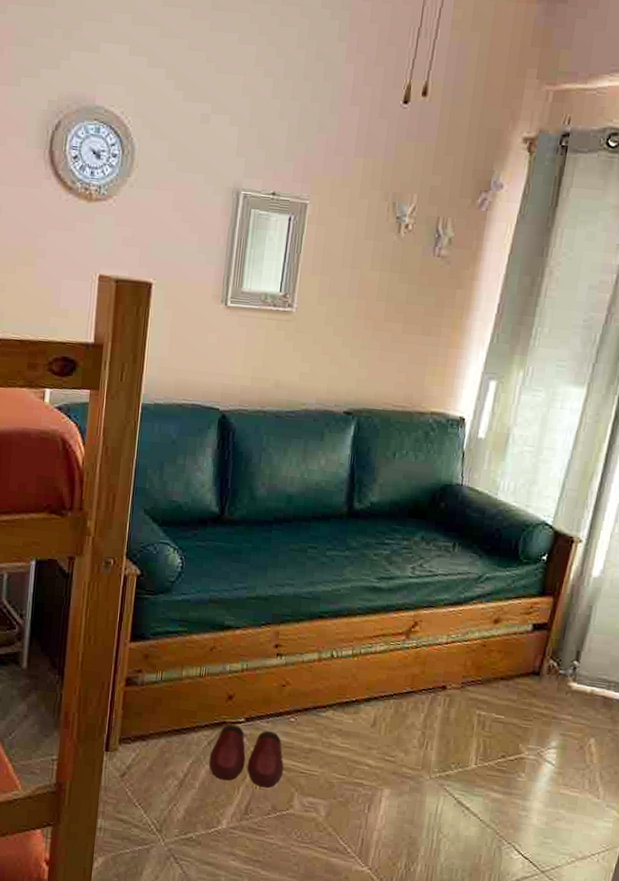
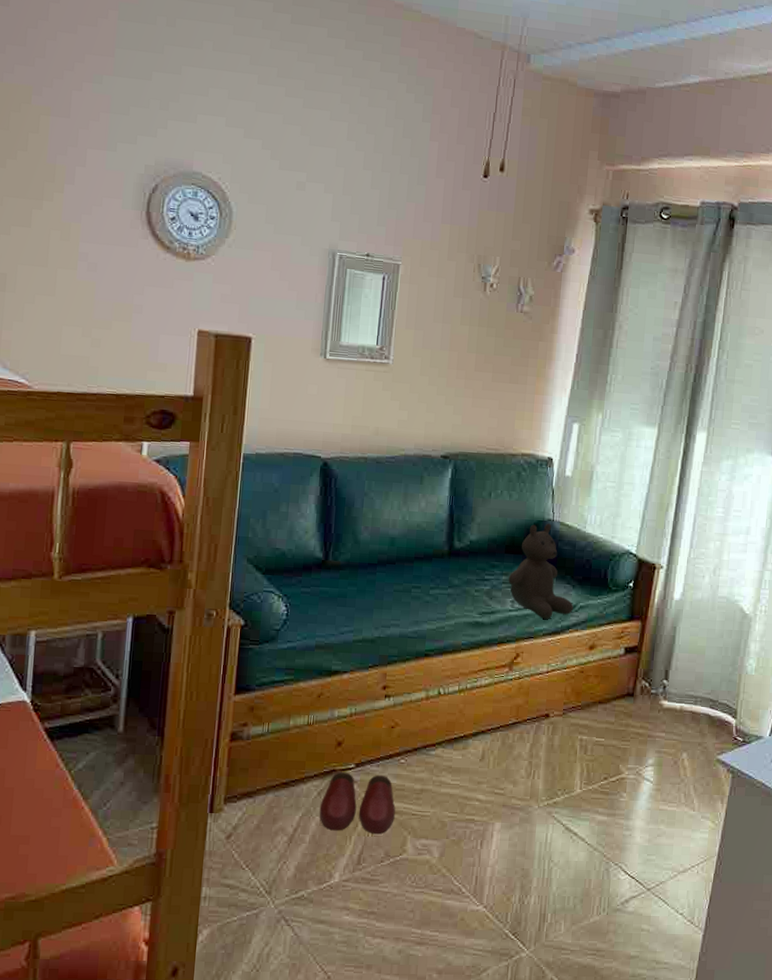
teddy bear: none [409,488,479,589] -> present [508,523,573,619]

